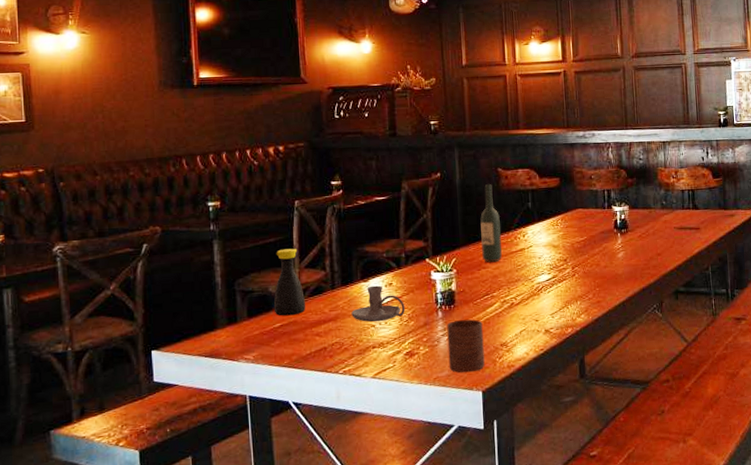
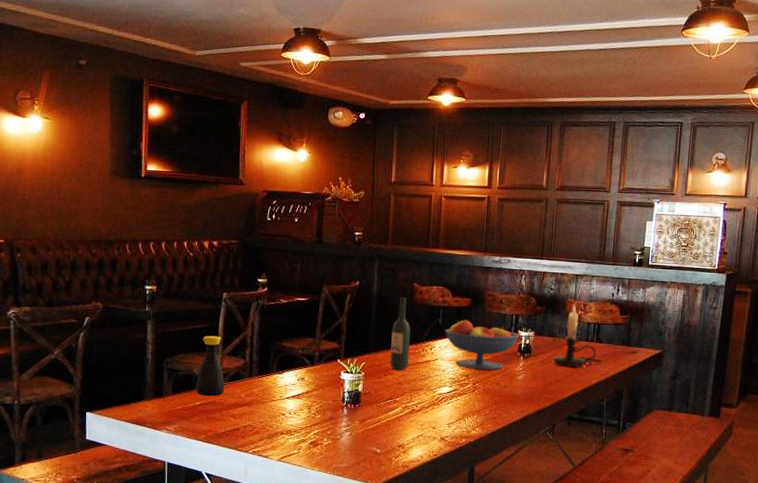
candle holder: present [351,285,405,322] -> none [265,378,314,412]
cup: present [447,319,485,373] -> none [348,419,383,467]
fruit bowl: none [536,201,614,252] -> present [445,319,519,370]
candle holder: none [650,173,695,239] -> present [552,305,597,368]

